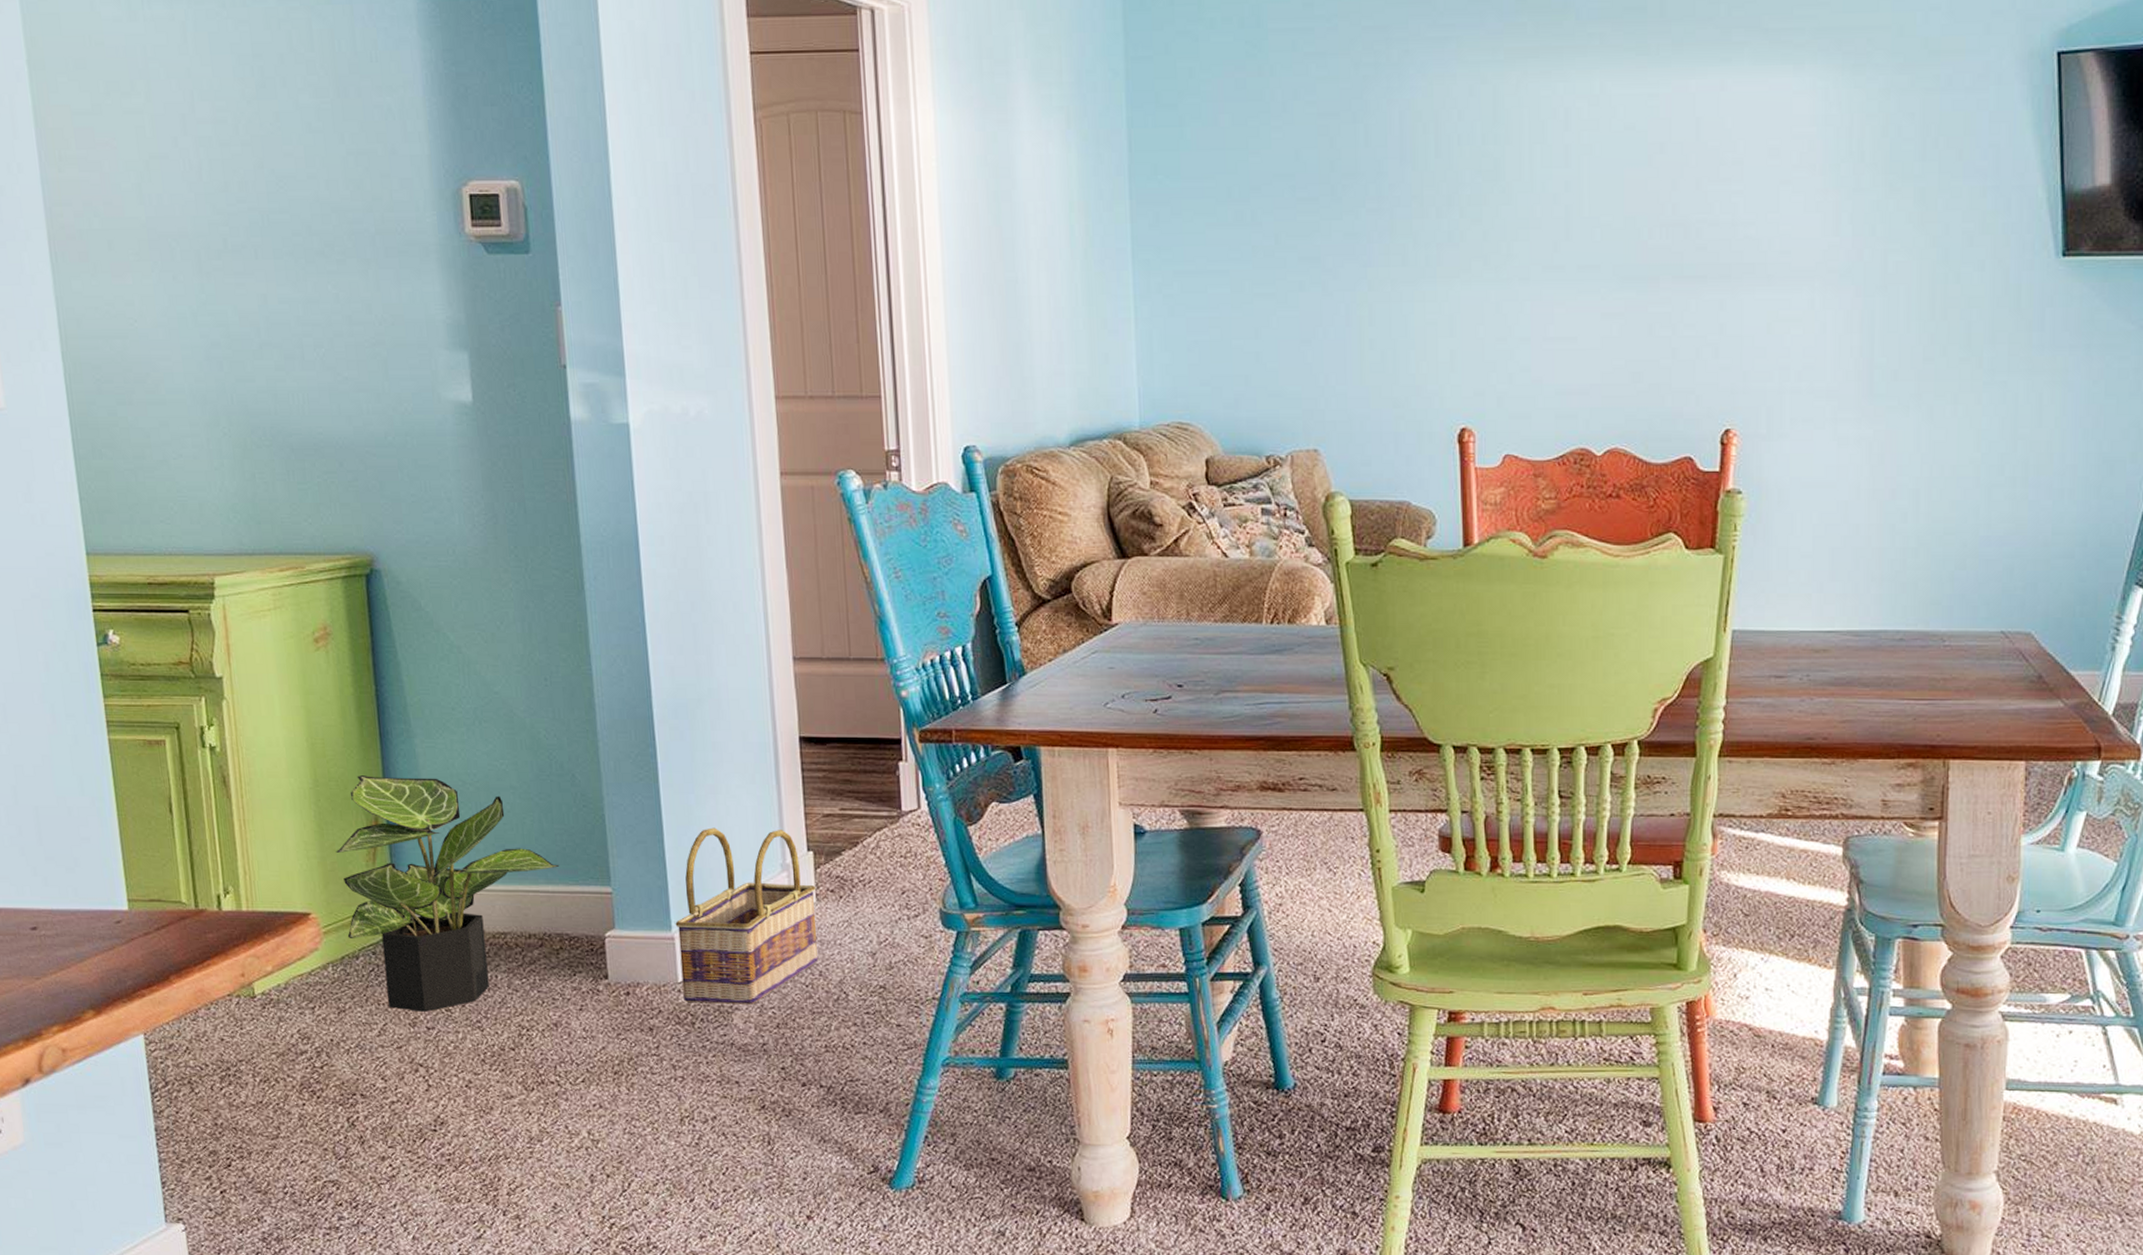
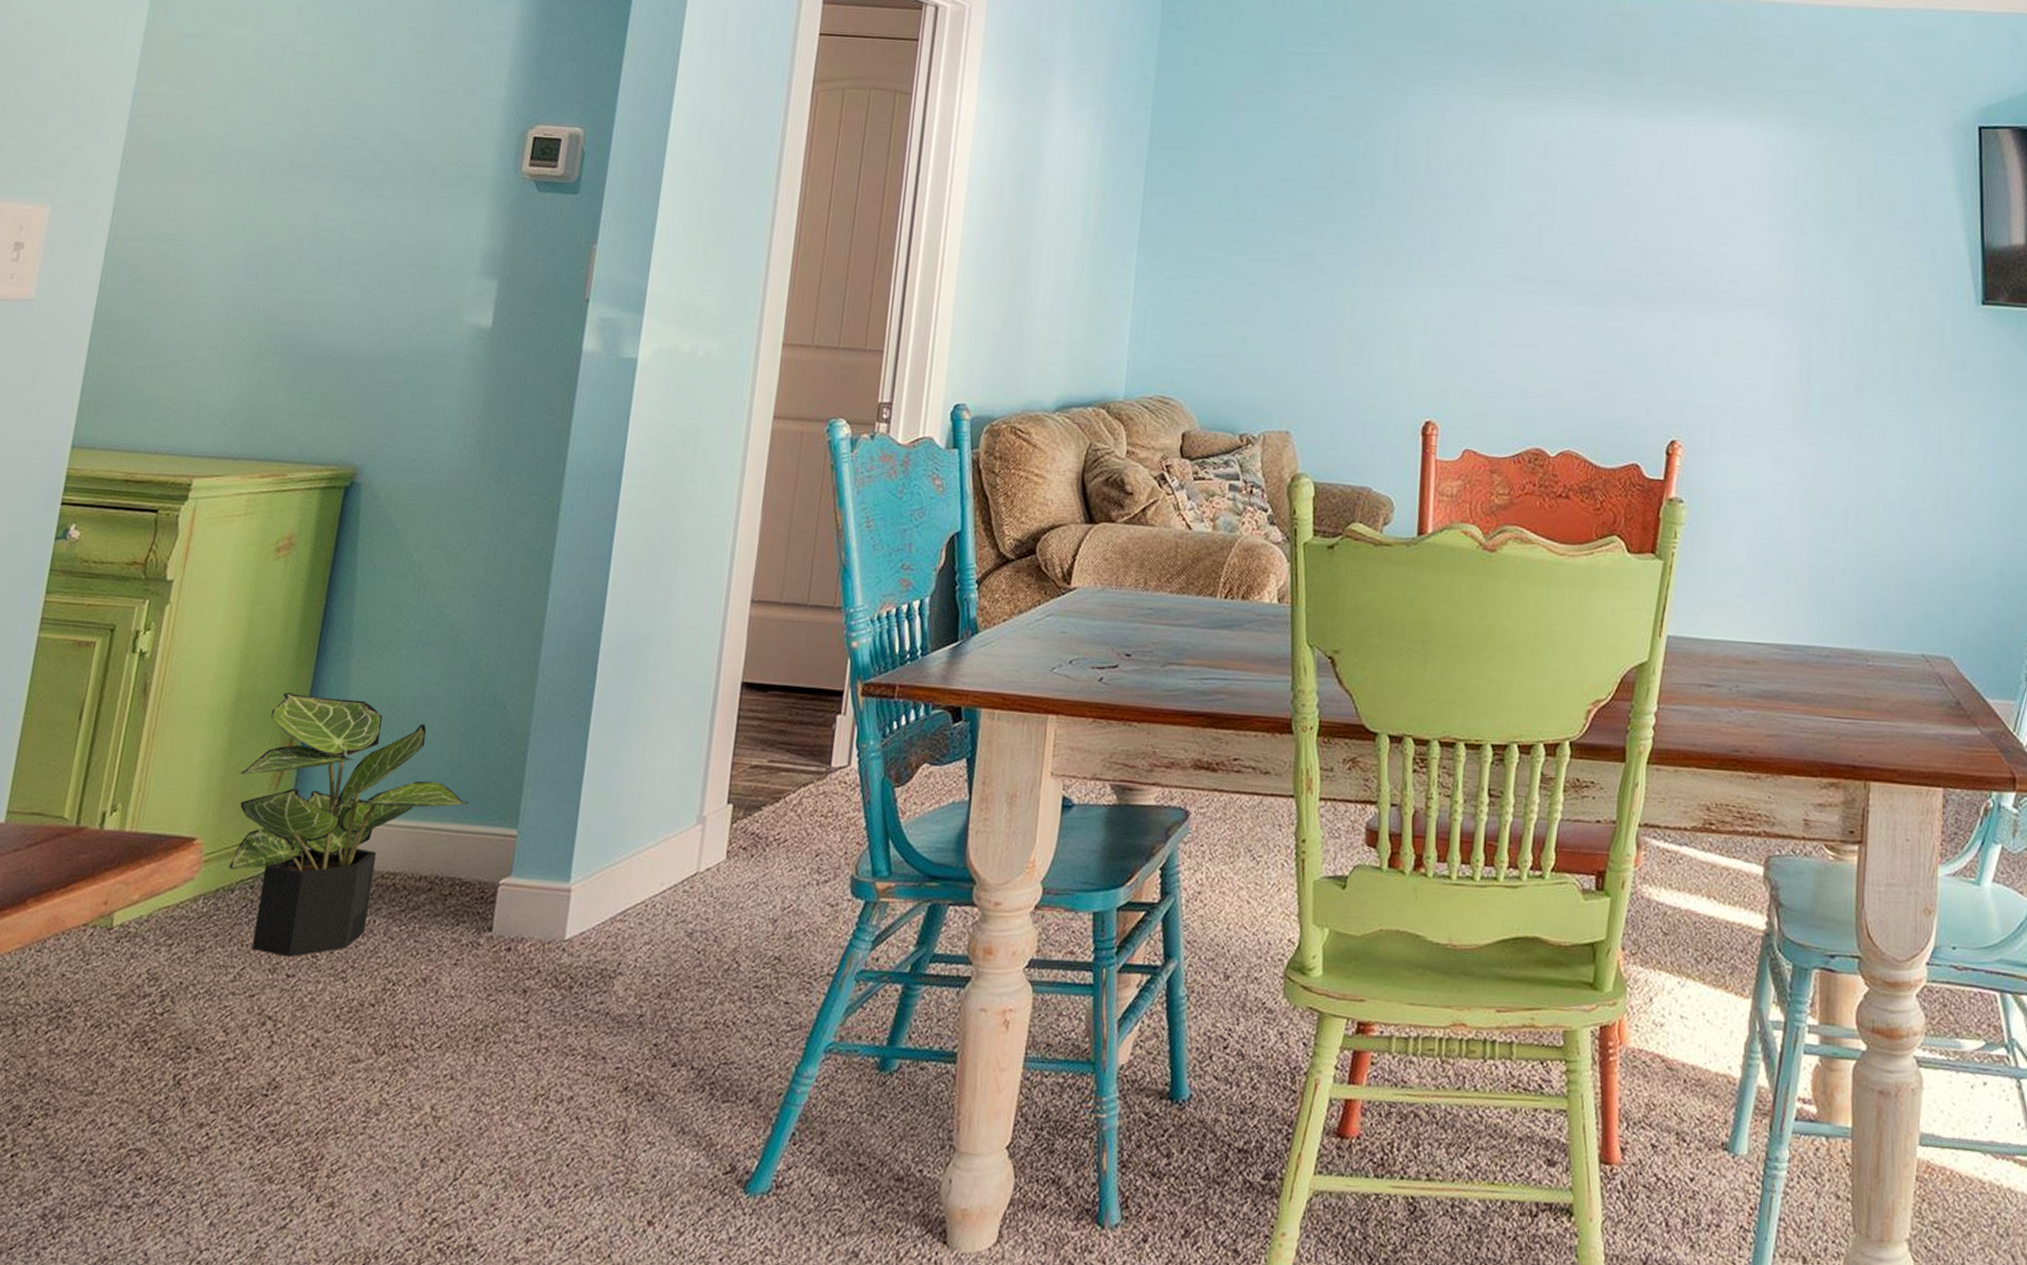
basket: present [675,827,819,1005] -> none [566,772,729,970]

